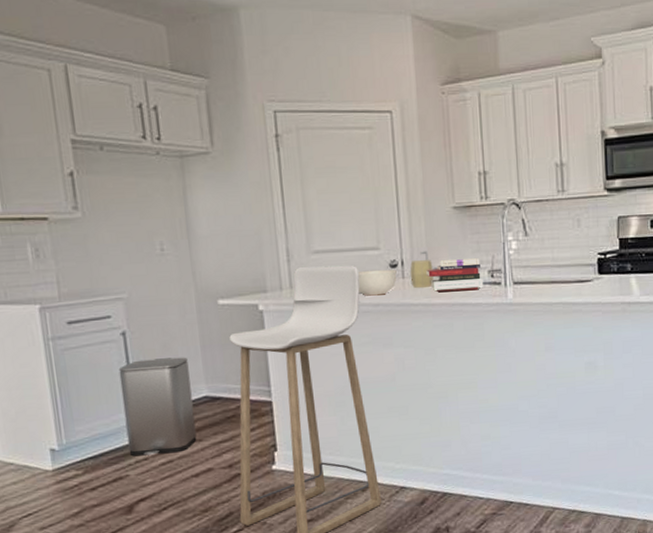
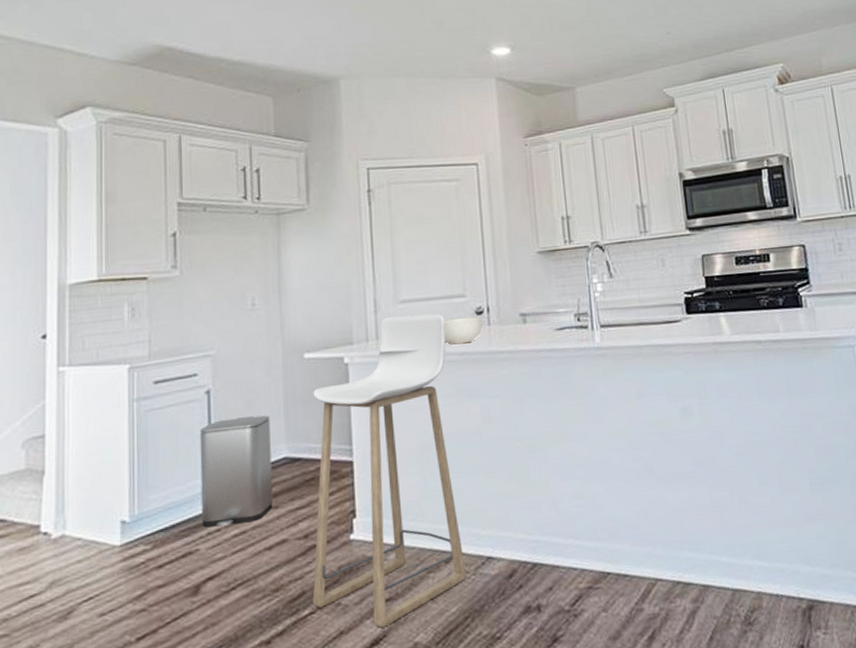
soap dispenser: present [410,251,434,289] -> none [495,296,520,336]
books: present [426,257,484,293] -> none [512,301,571,339]

